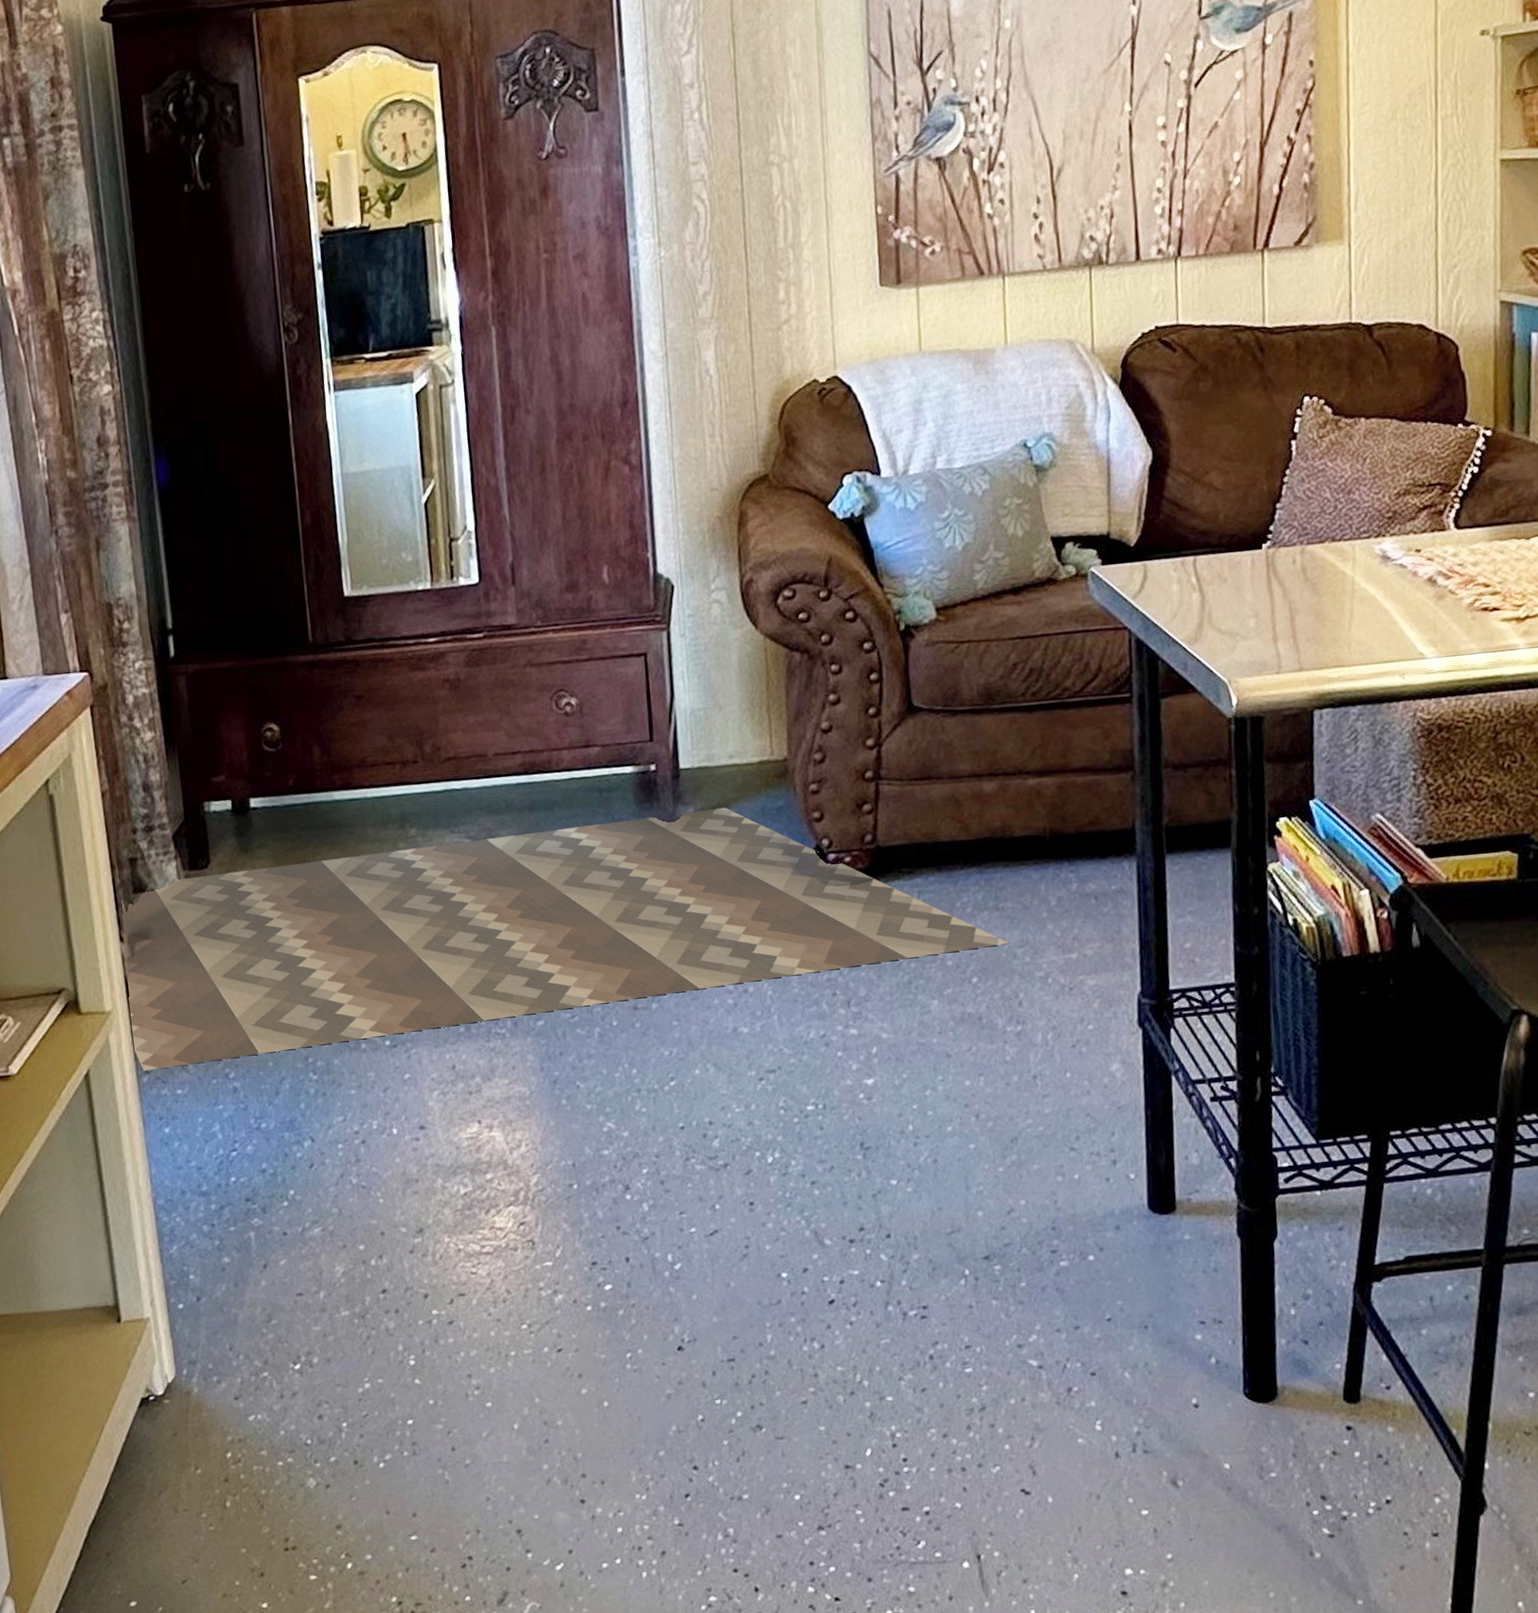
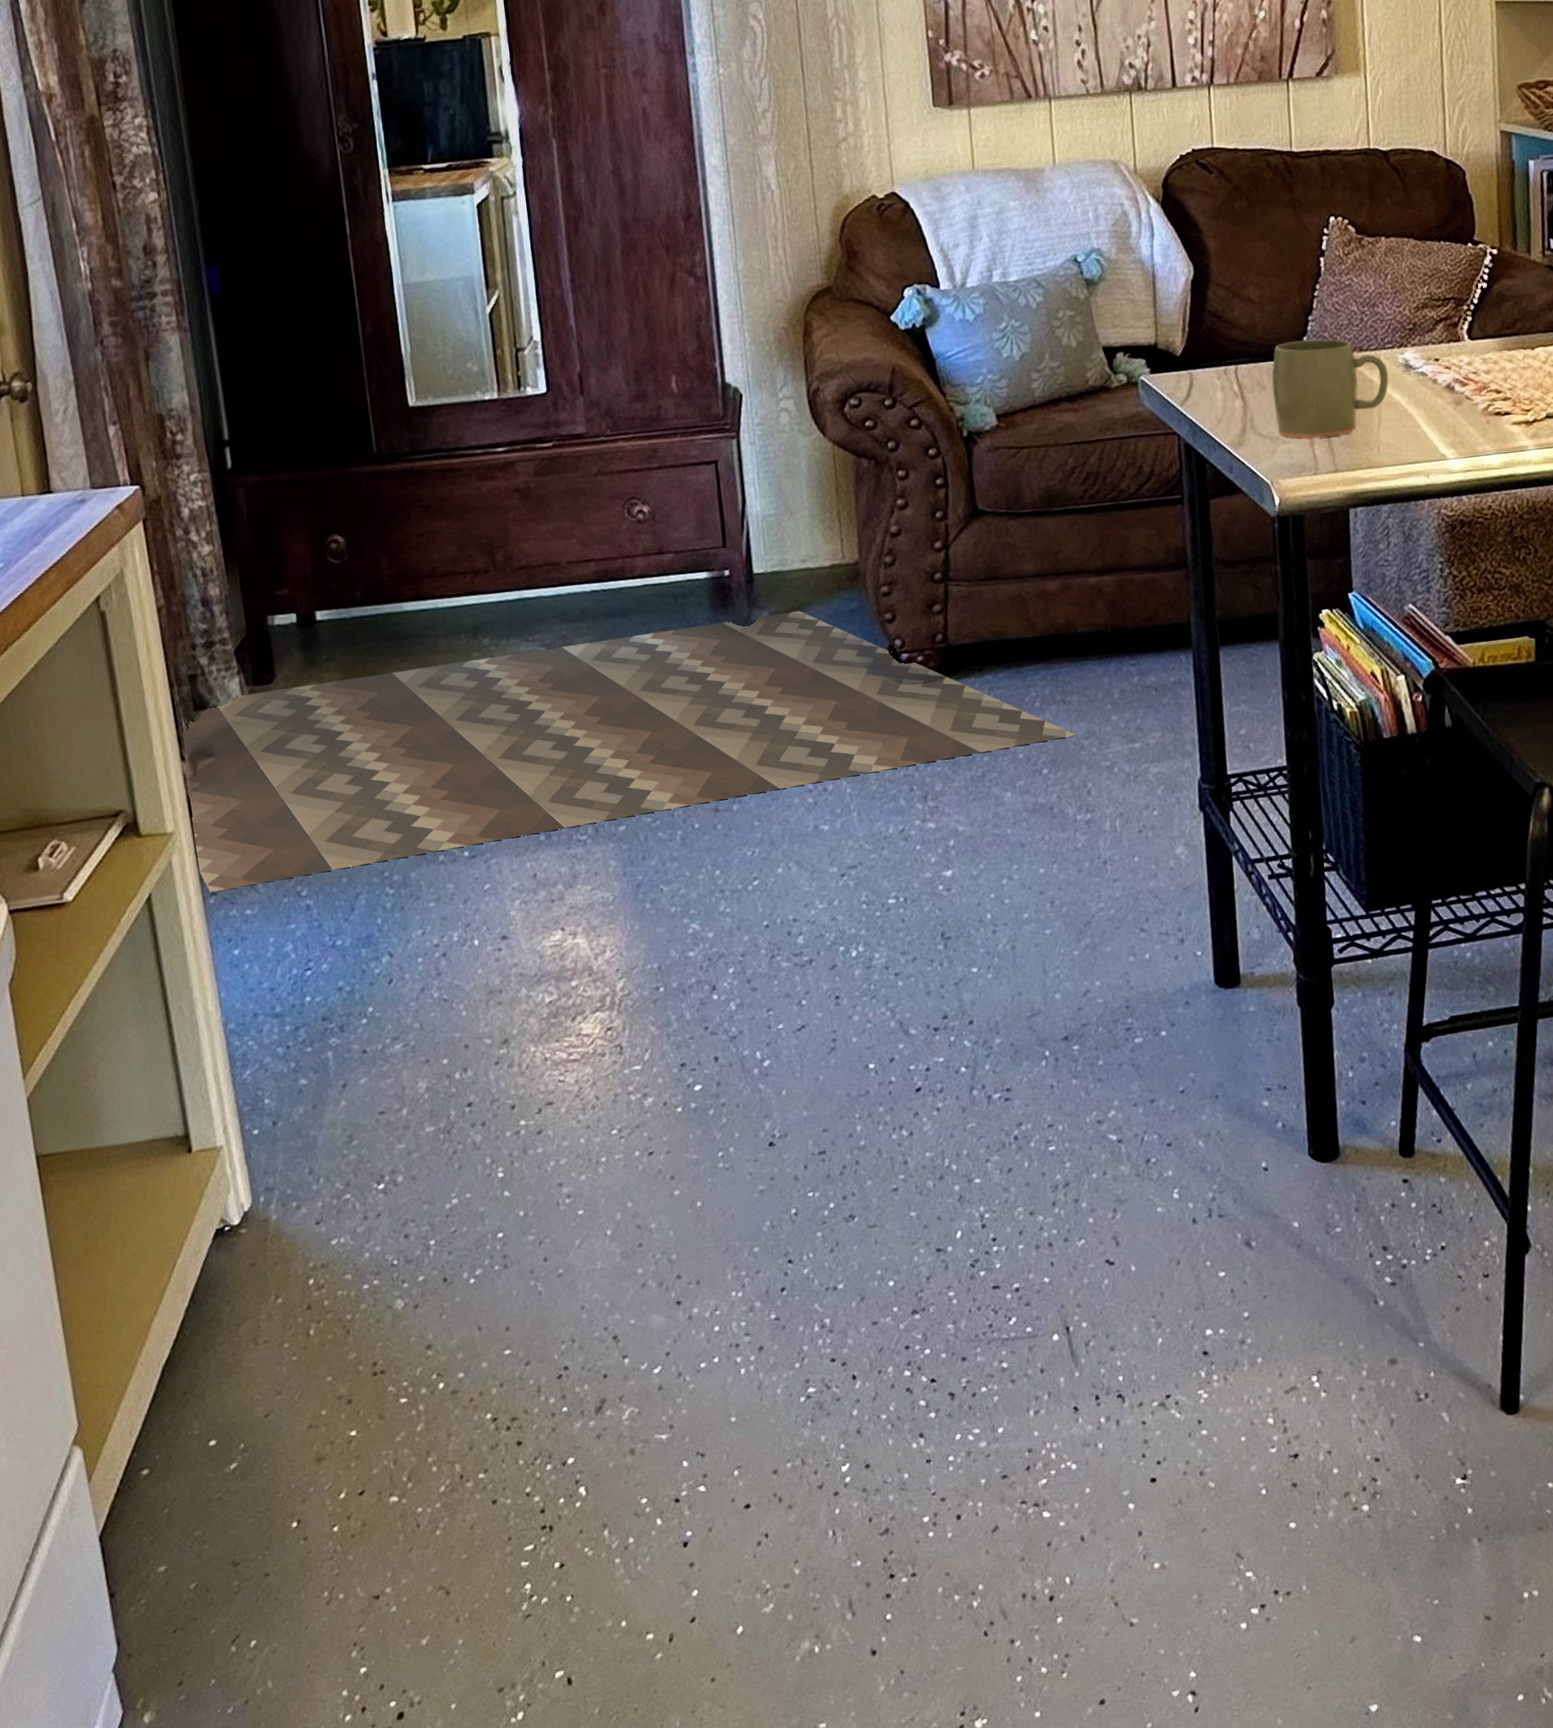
mug: none [1233,528,1364,634] -> present [1271,338,1389,438]

